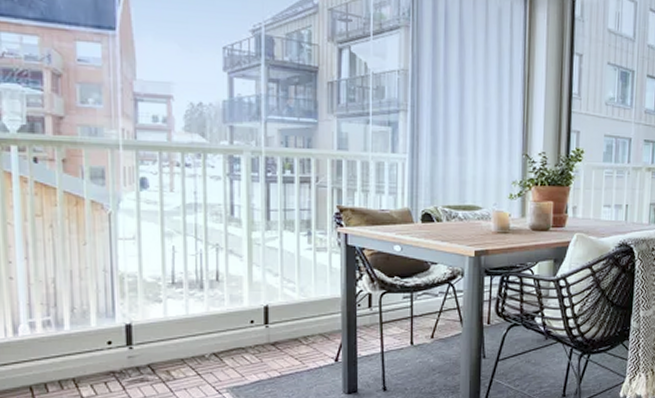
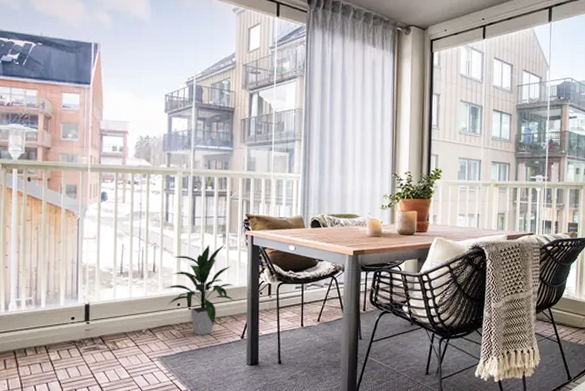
indoor plant: none [233,244,326,360] -> present [165,244,235,336]

